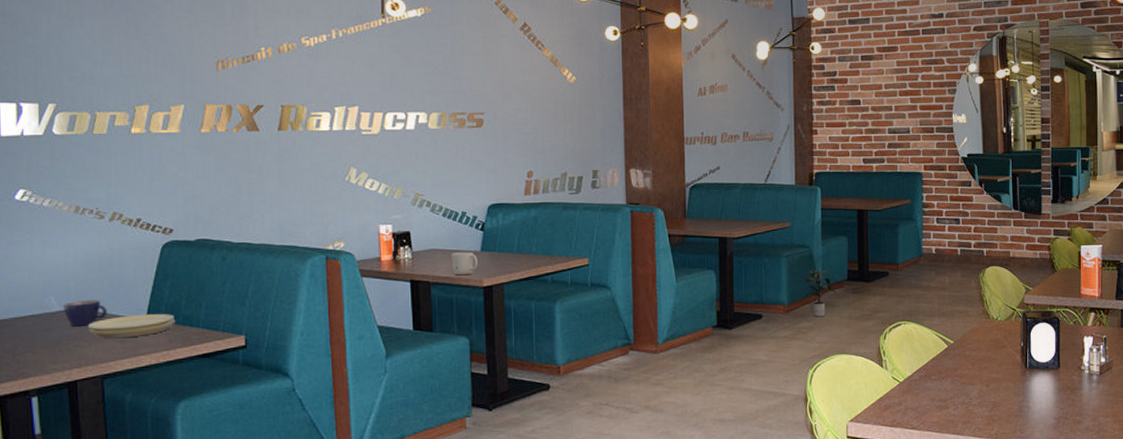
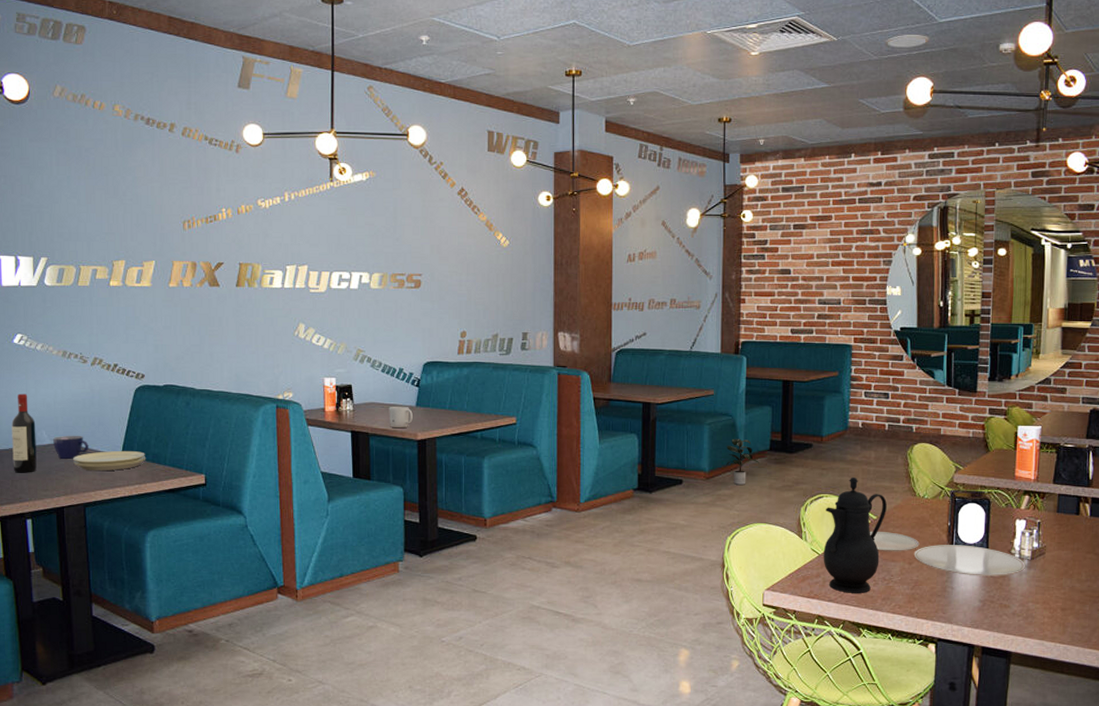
wine bottle: none [13,255,44,346] -> present [11,393,37,473]
coffeepot: none [904,302,963,419] -> present [823,477,887,593]
plate: none [947,355,995,376] -> present [869,531,920,552]
plate: none [990,364,1095,394] -> present [913,545,1025,576]

